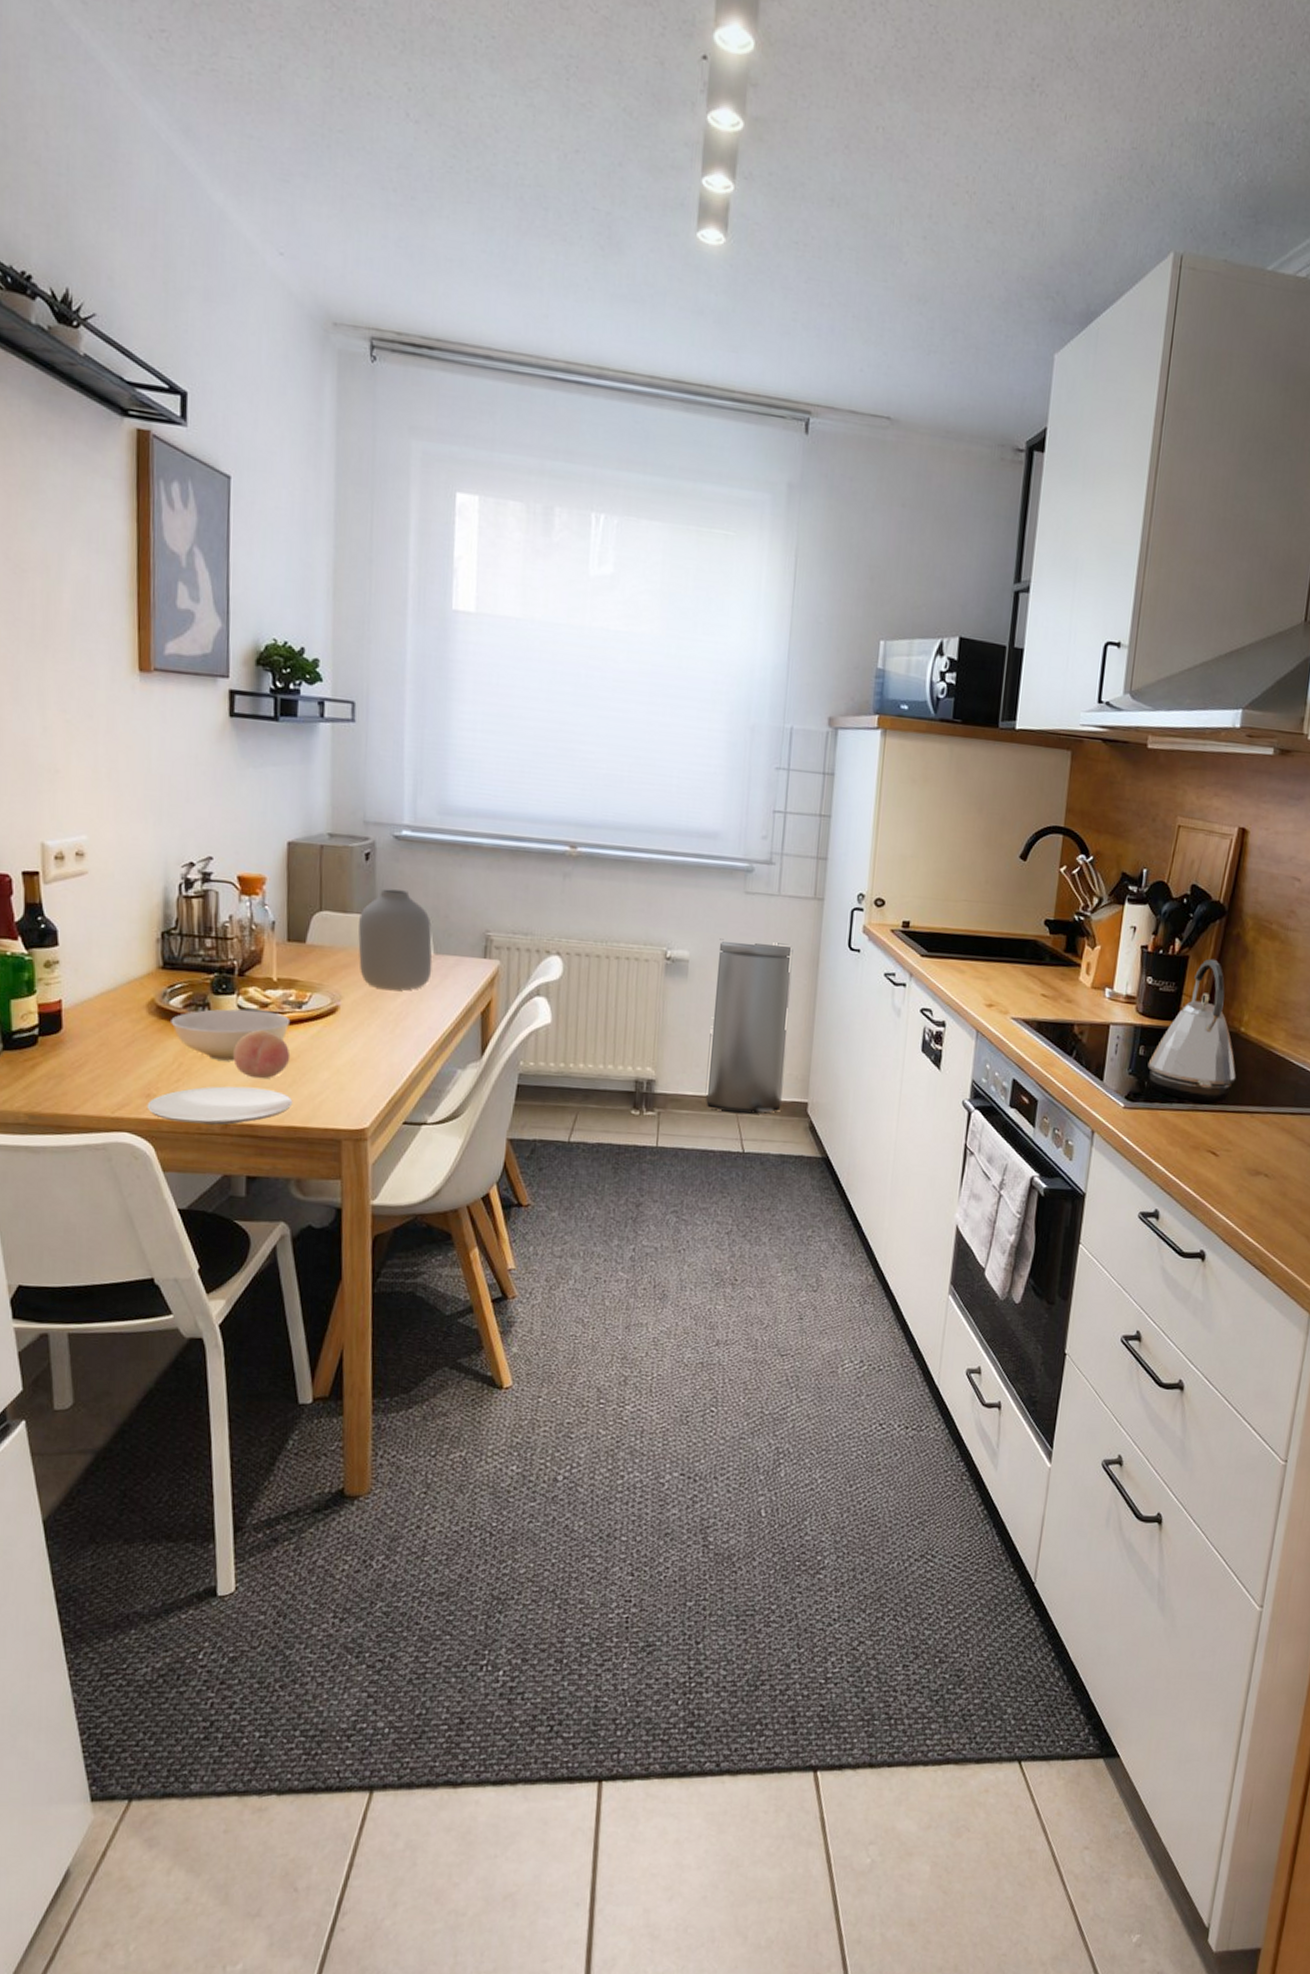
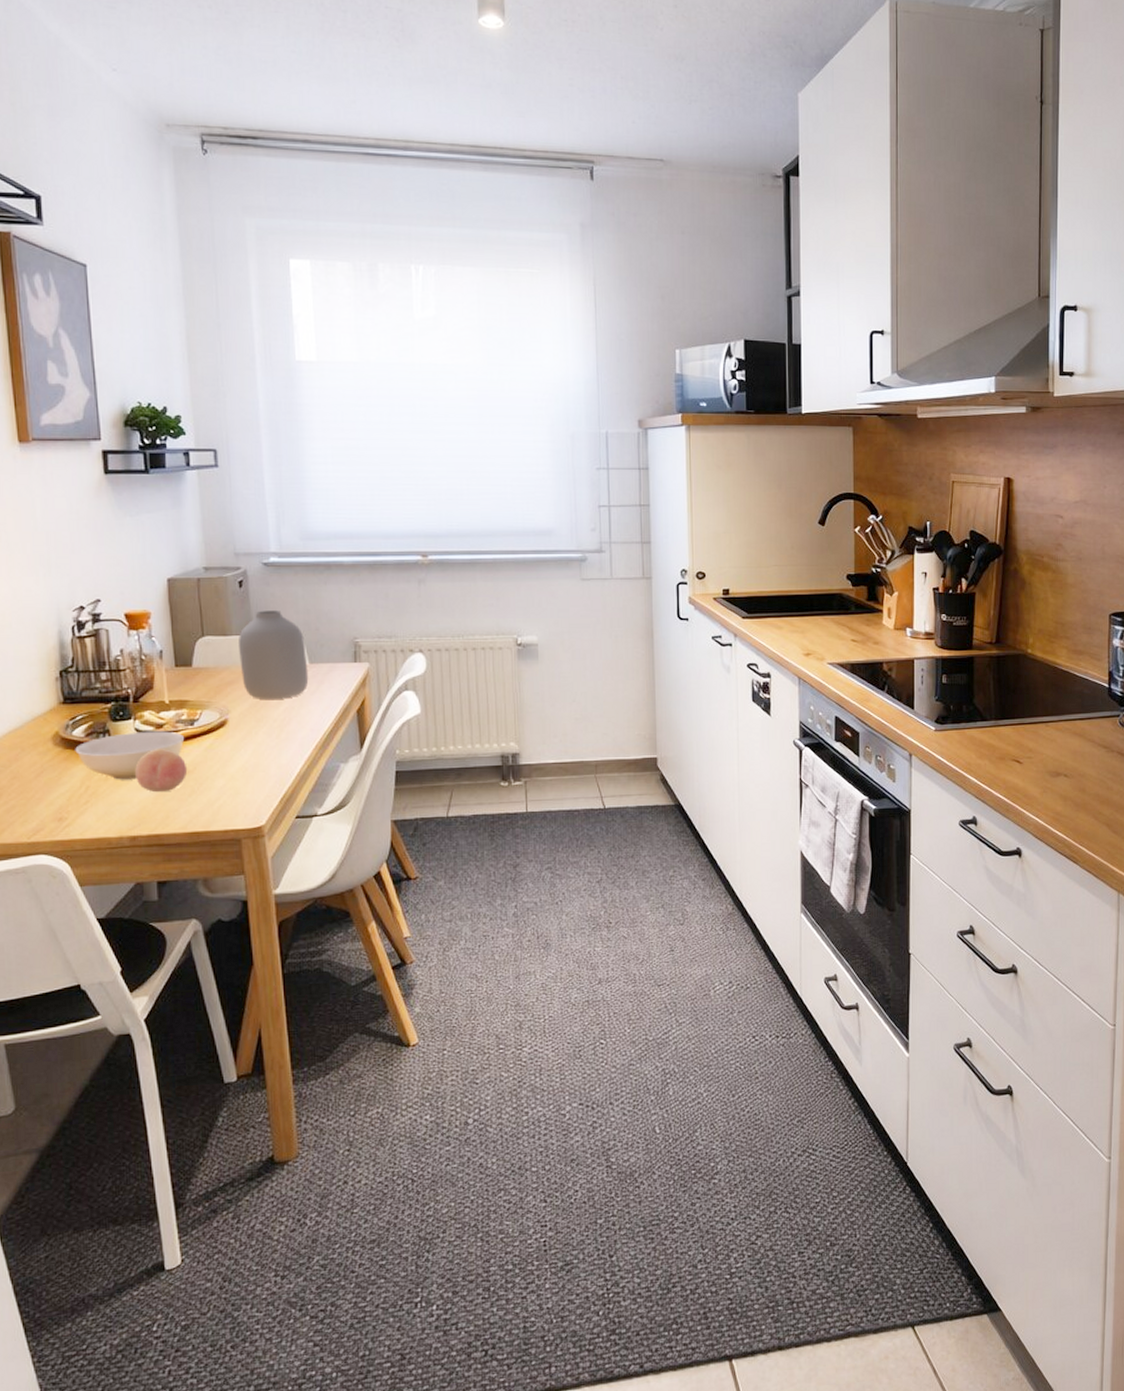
plate: present [146,1086,293,1126] -> none [60,801,194,840]
pedal bin: present [706,938,793,1114] -> none [563,620,633,774]
kettle: present [1147,958,1237,1103] -> none [951,592,1029,719]

